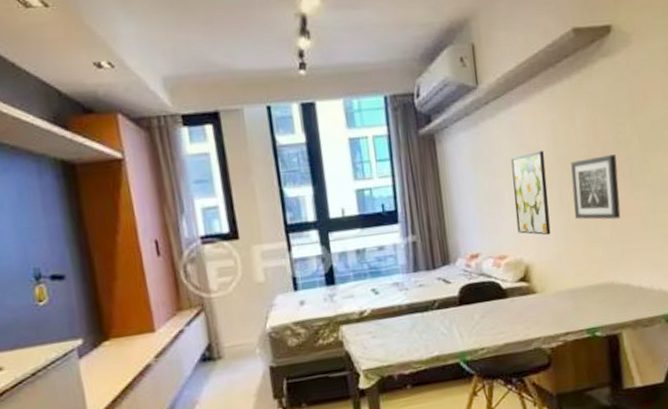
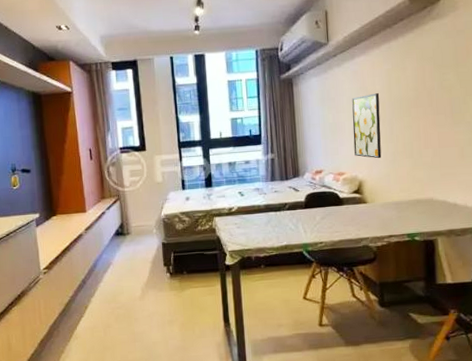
wall art: present [571,154,621,220] -> none [401,97,442,149]

